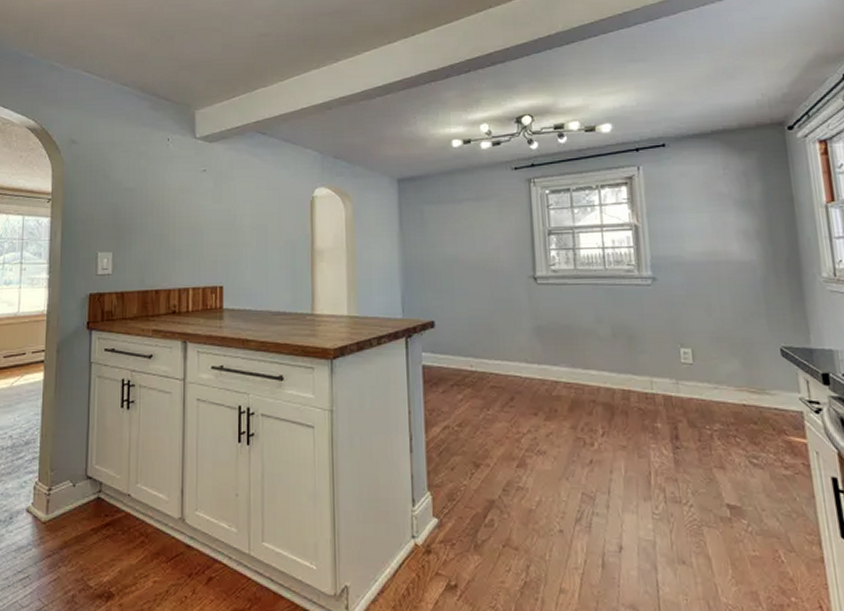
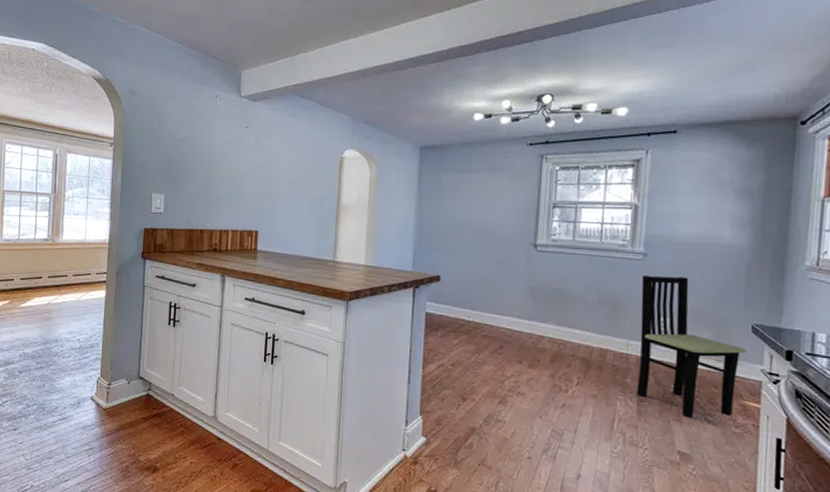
dining chair: none [655,300,781,462] -> present [637,275,747,417]

